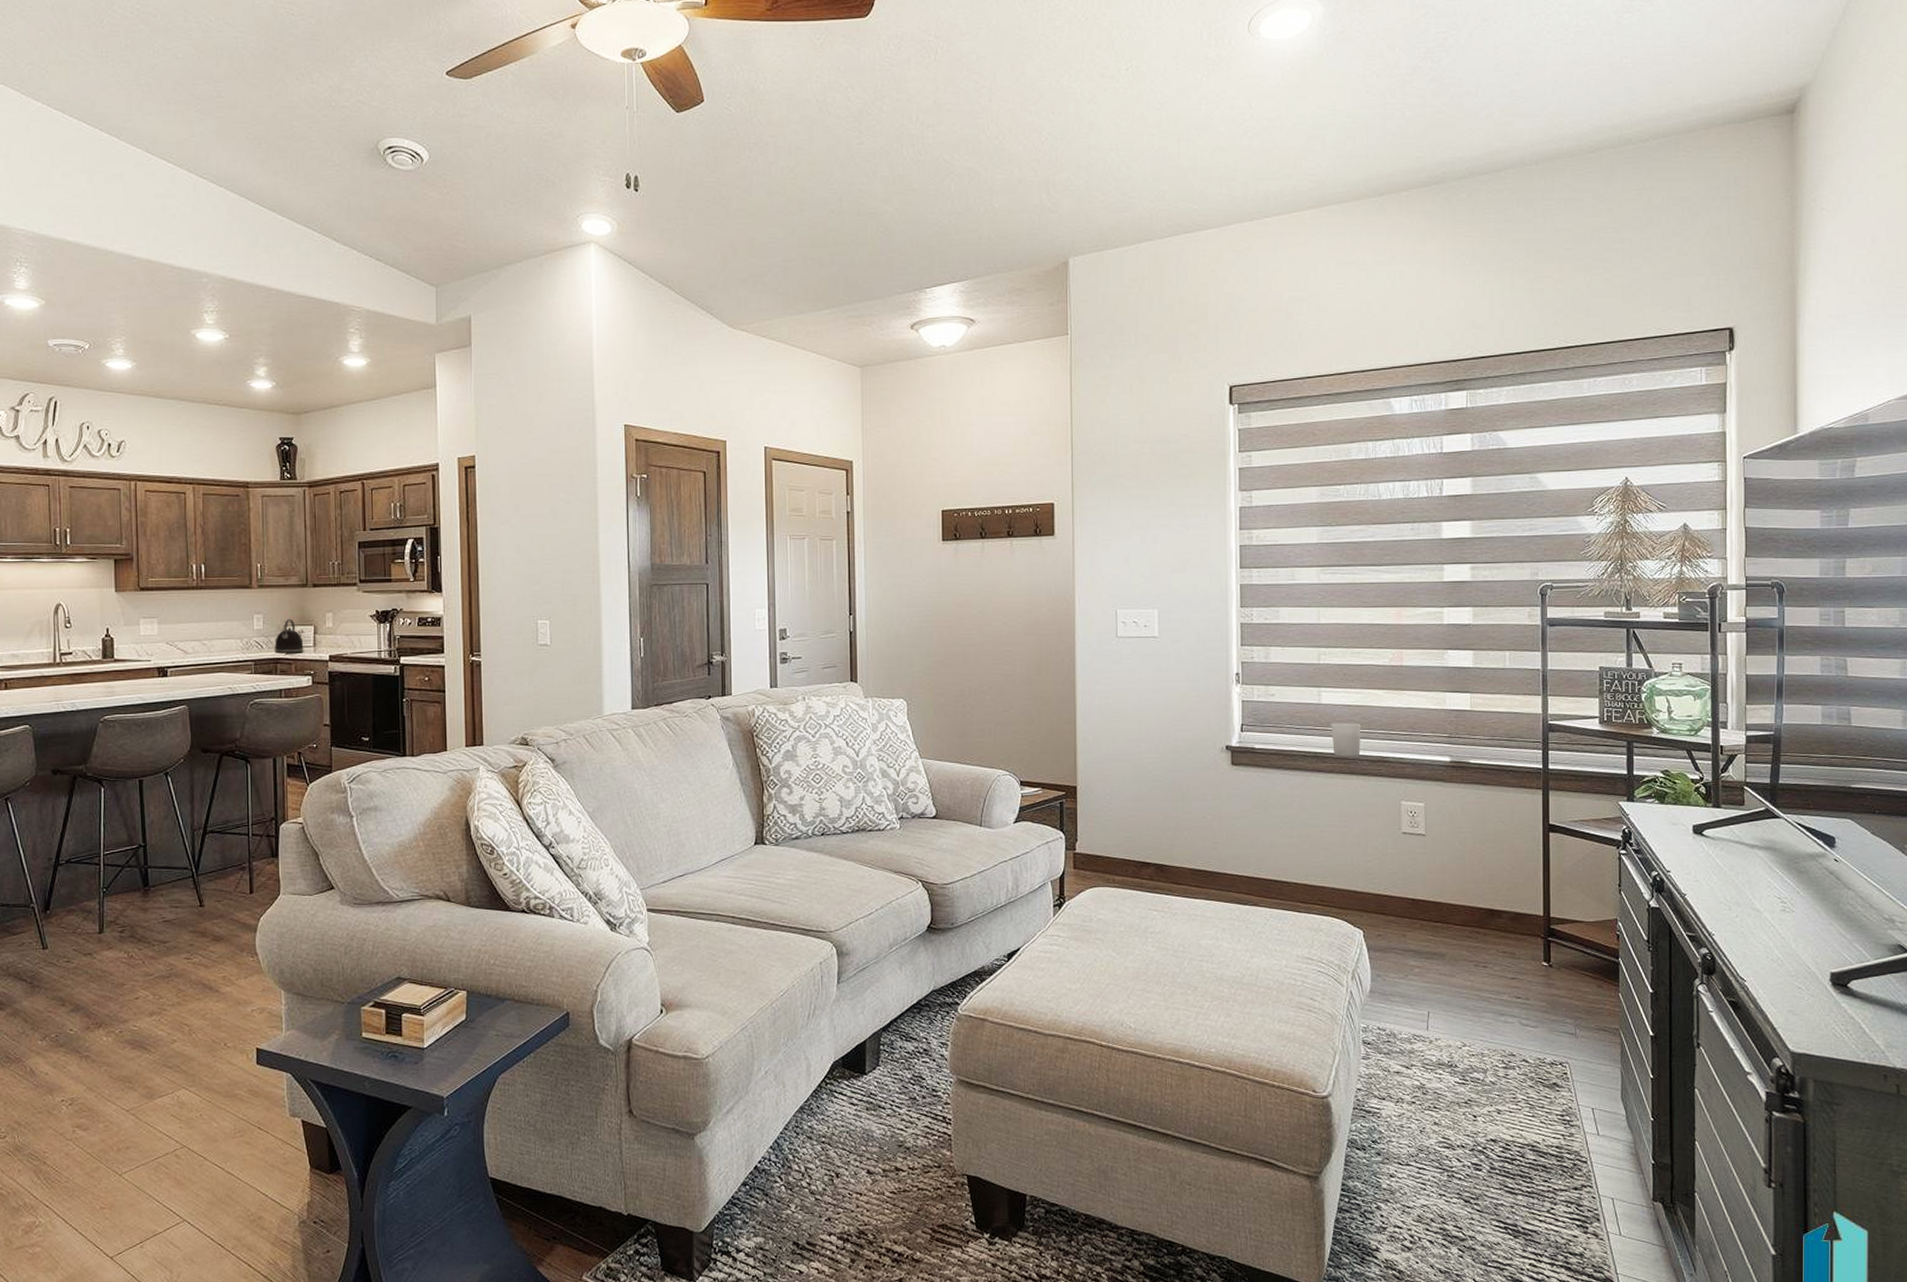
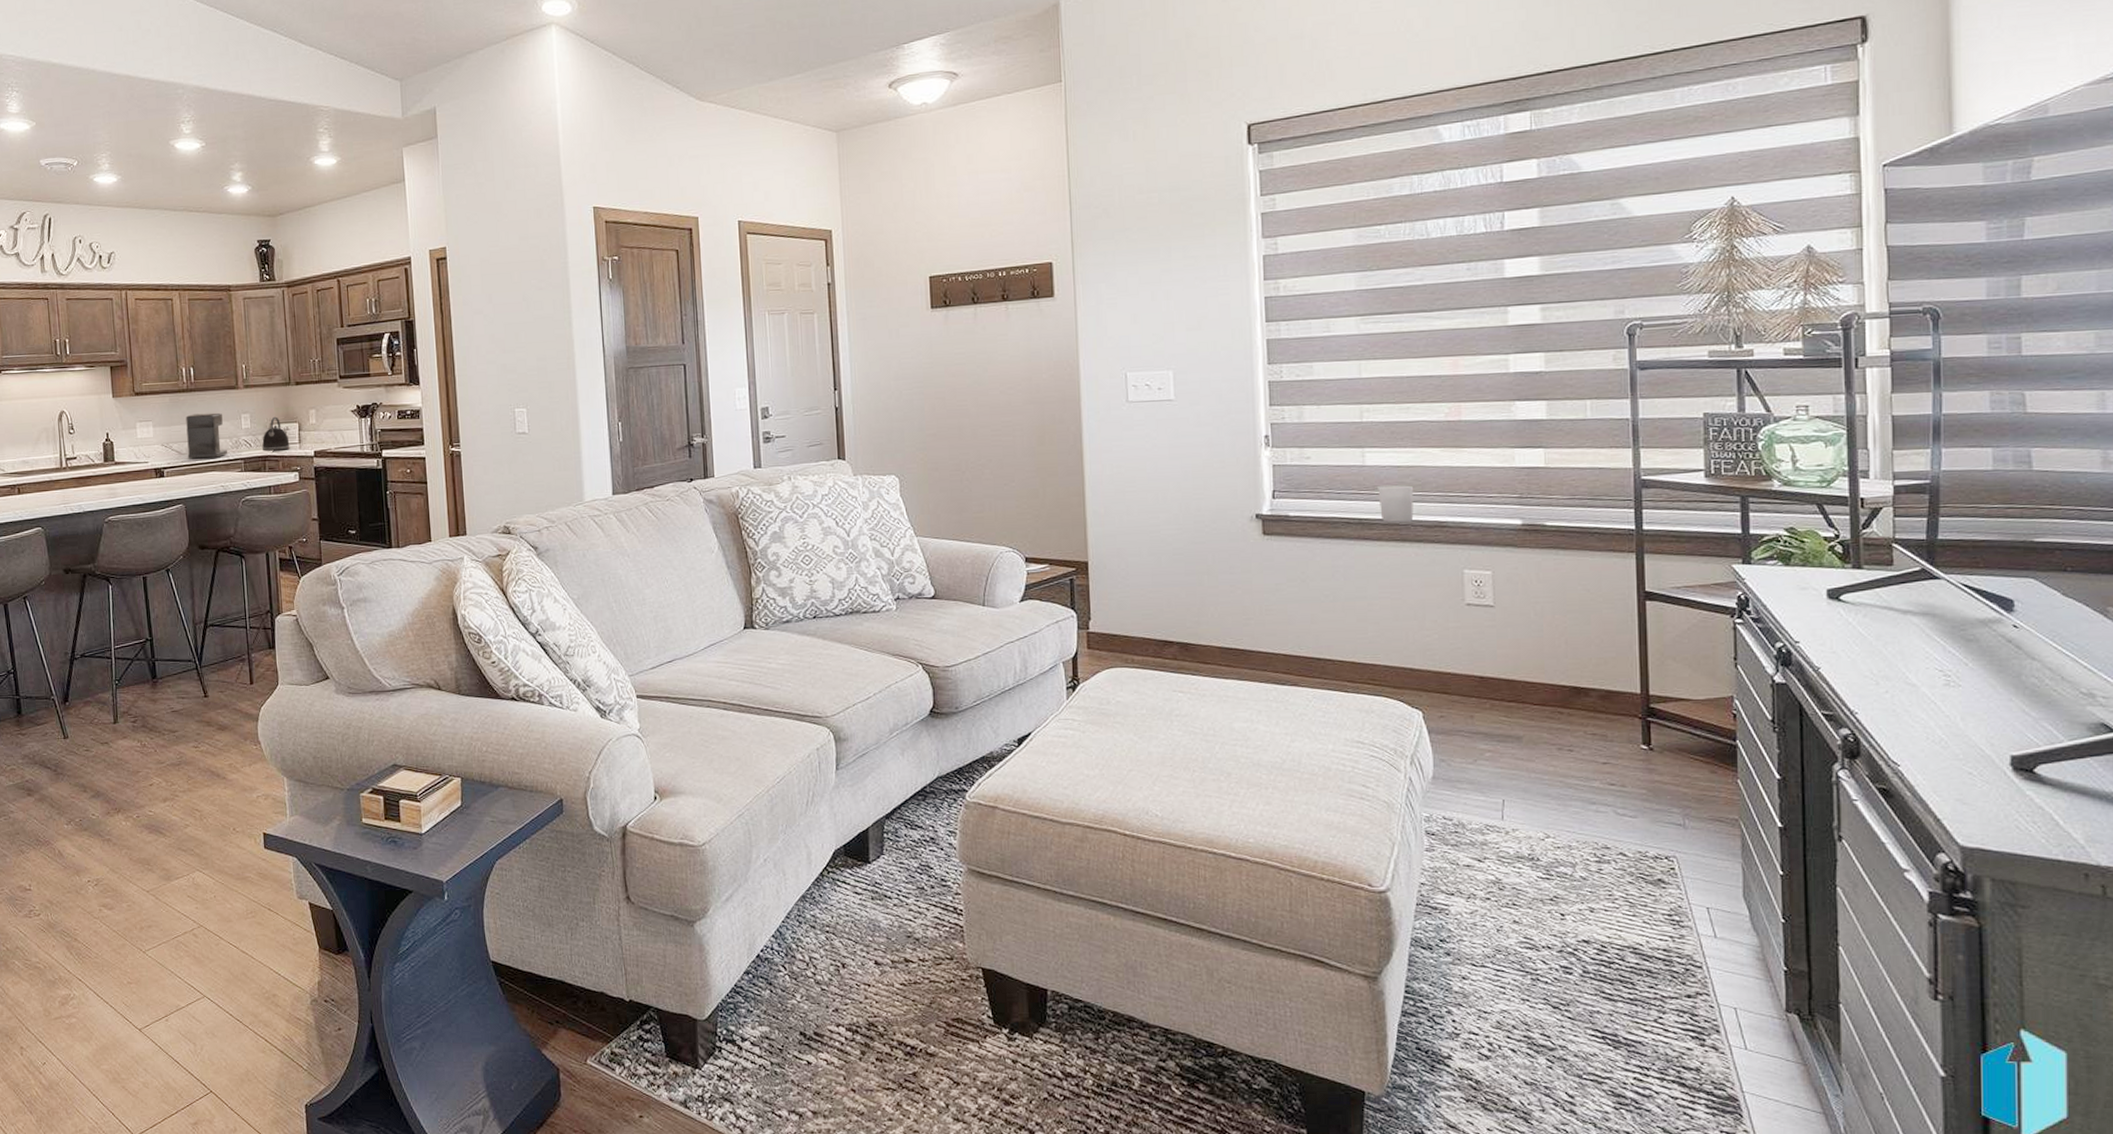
coffee maker: none [194,612,237,660] -> present [186,412,227,459]

